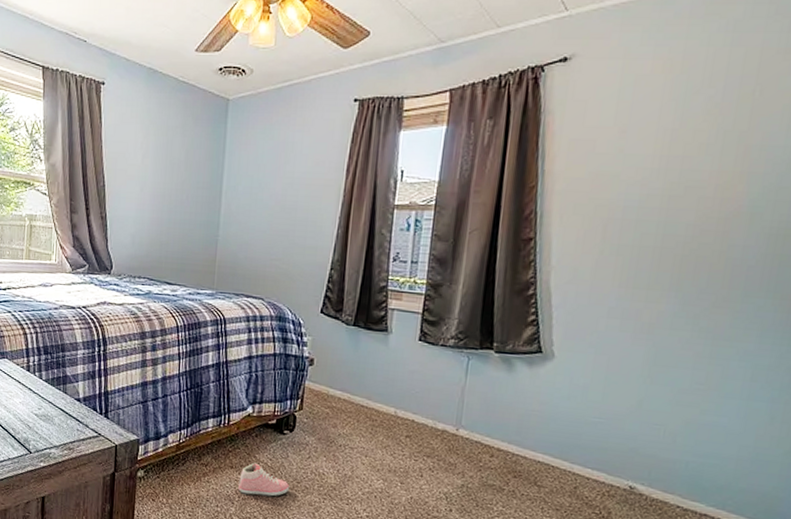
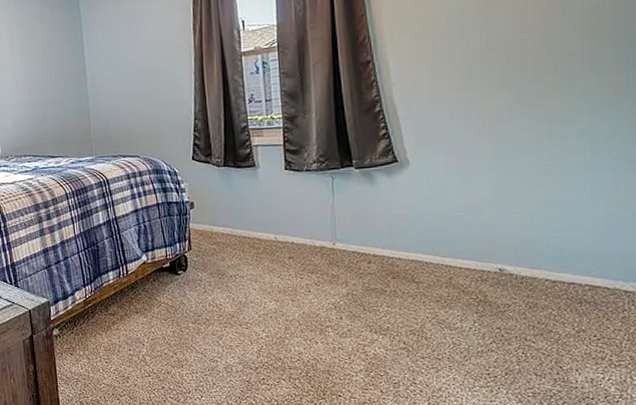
sneaker: present [238,462,290,497] -> none [145,305,193,335]

